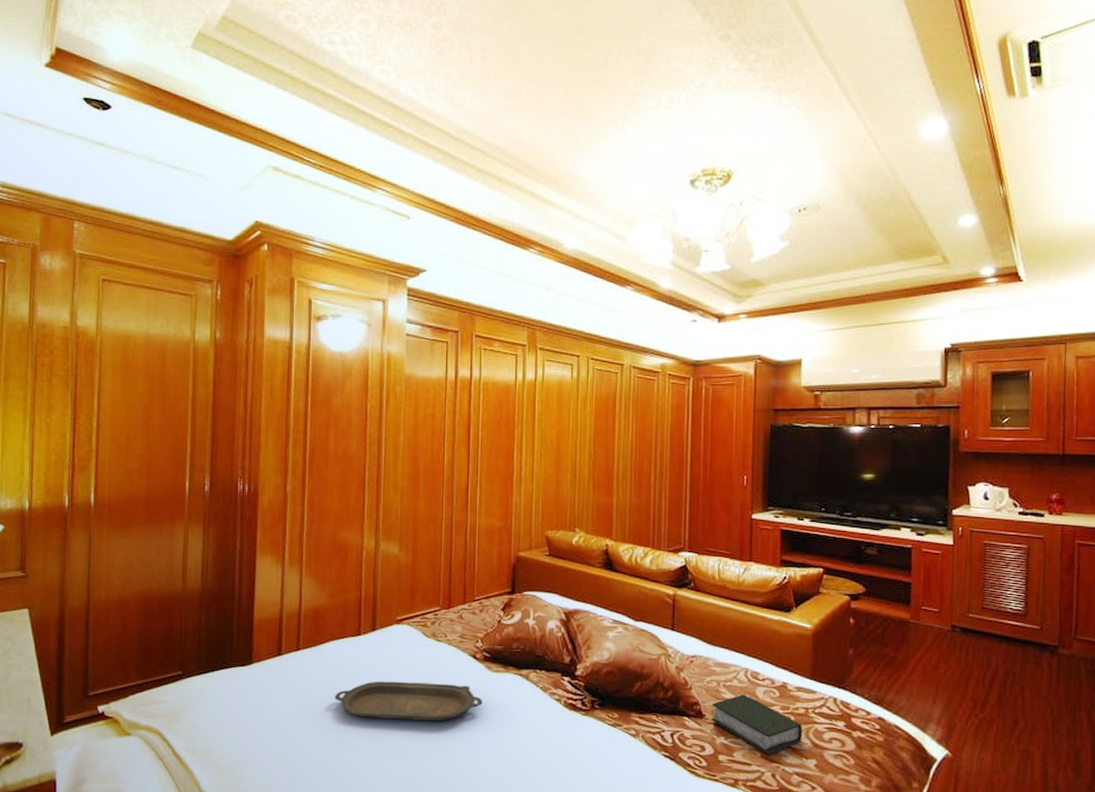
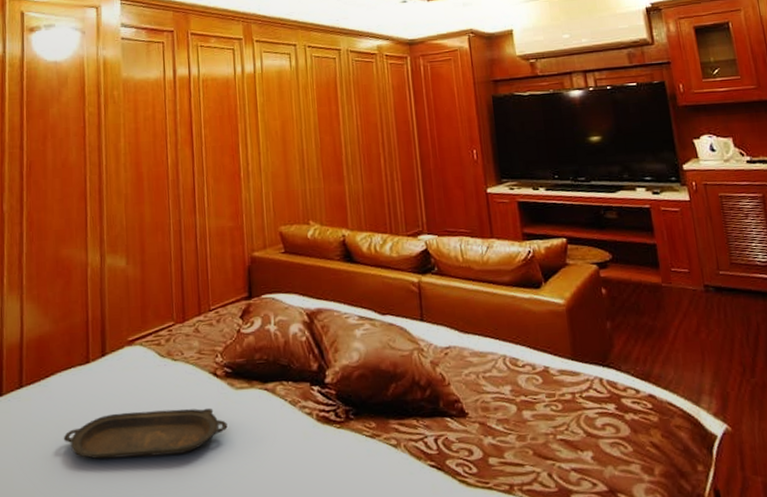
book: present [712,694,803,755] -> none [474,385,574,452]

